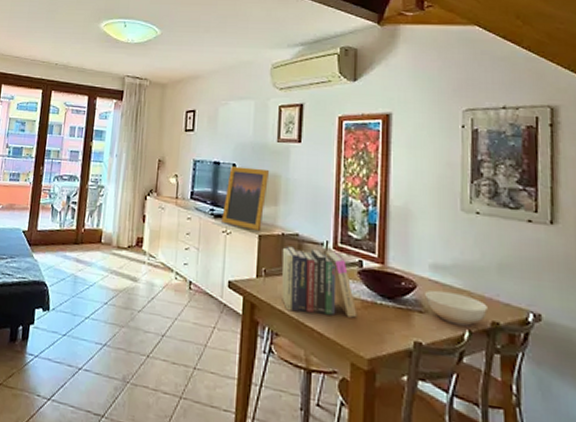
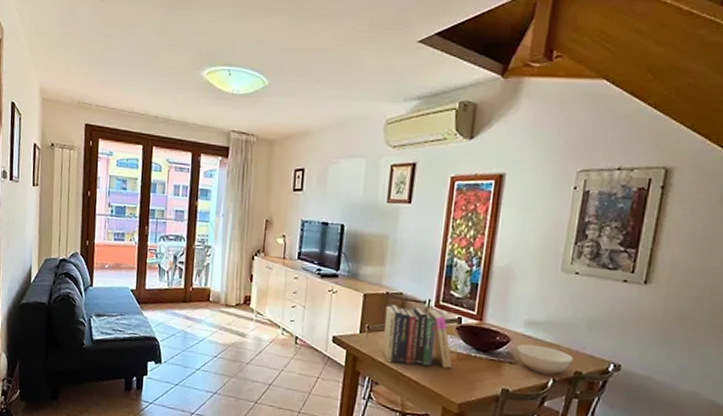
picture frame: present [222,166,270,232] -> none [328,227,378,291]

